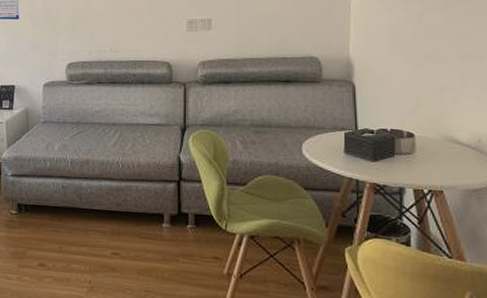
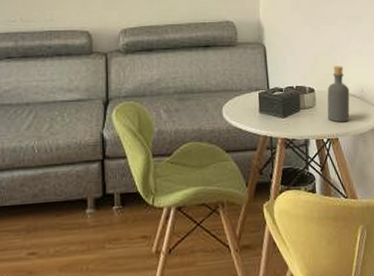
bottle: none [429,110,462,174] -> present [327,66,350,123]

